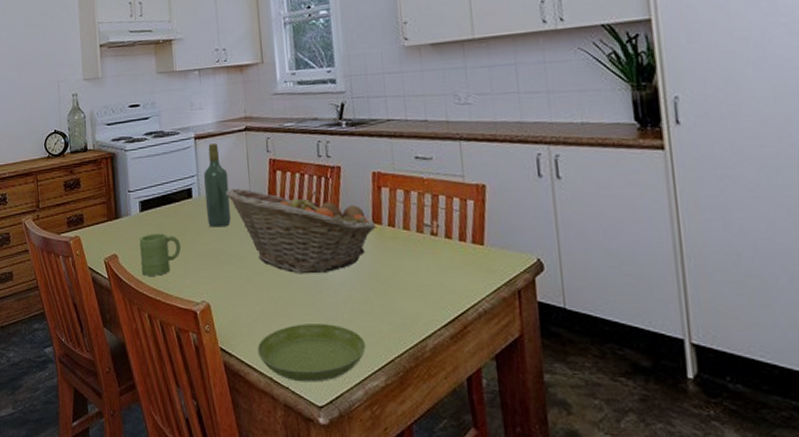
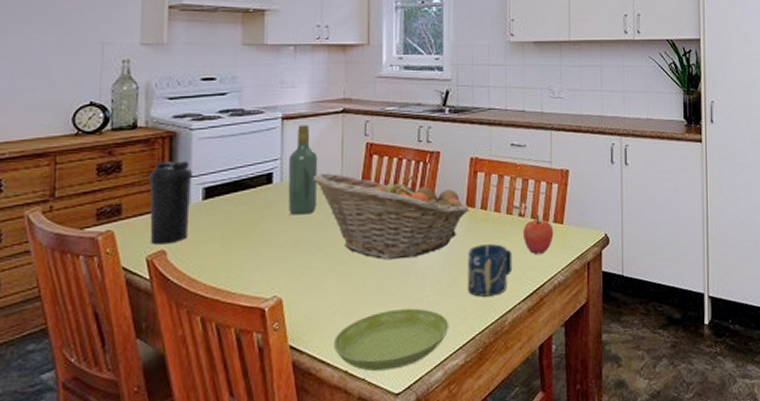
water bottle: none [99,178,132,250] -> present [149,161,192,245]
mug: present [139,233,181,276] -> none [197,223,253,273]
cup: none [378,264,429,319] -> present [468,244,513,297]
apple: none [437,234,474,277] -> present [523,214,554,254]

